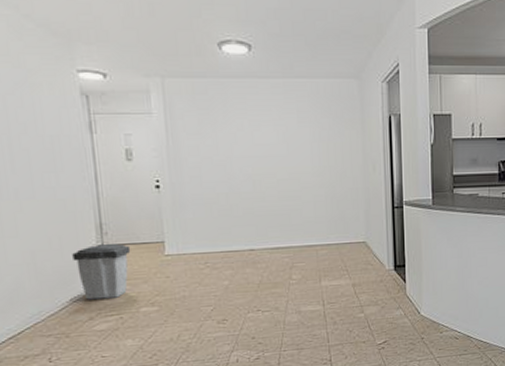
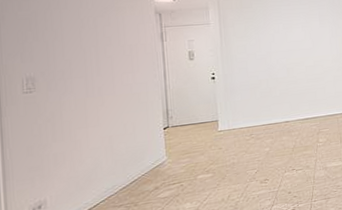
trash can: present [72,244,131,300] -> none [143,124,191,173]

